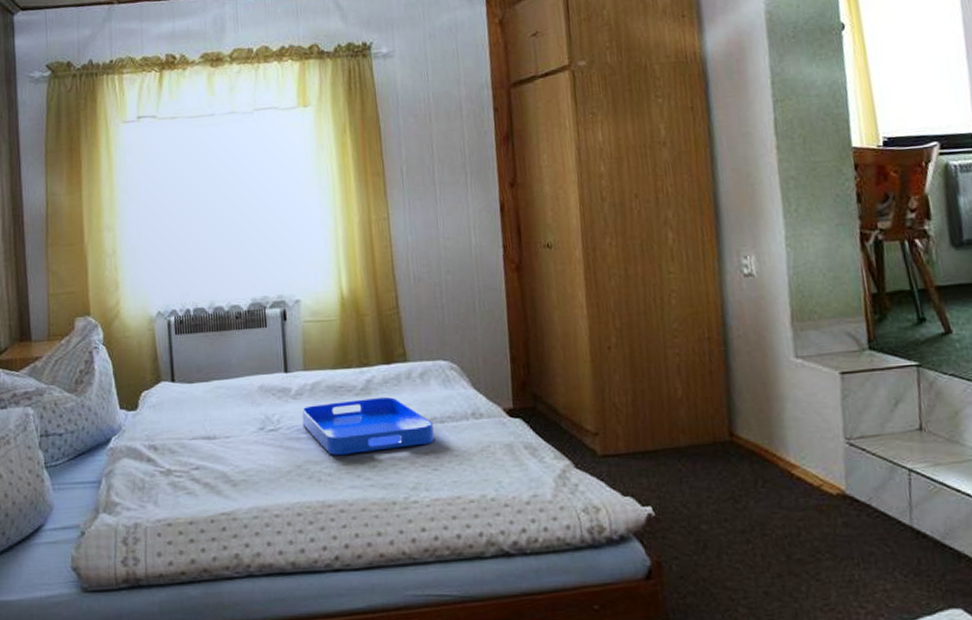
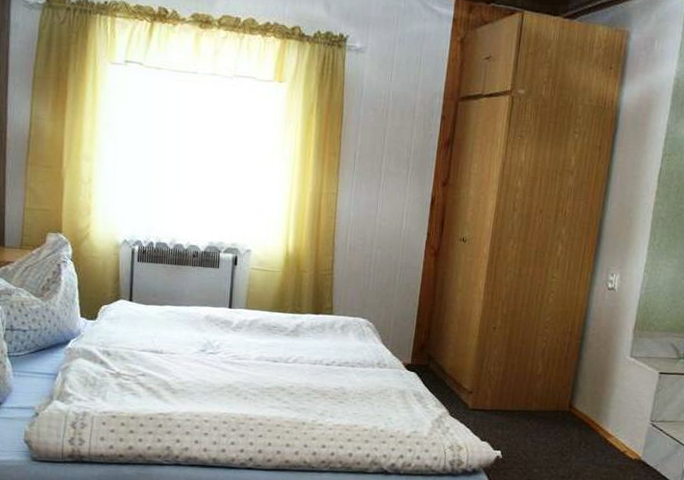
serving tray: present [301,396,434,456] -> none [238,338,345,383]

